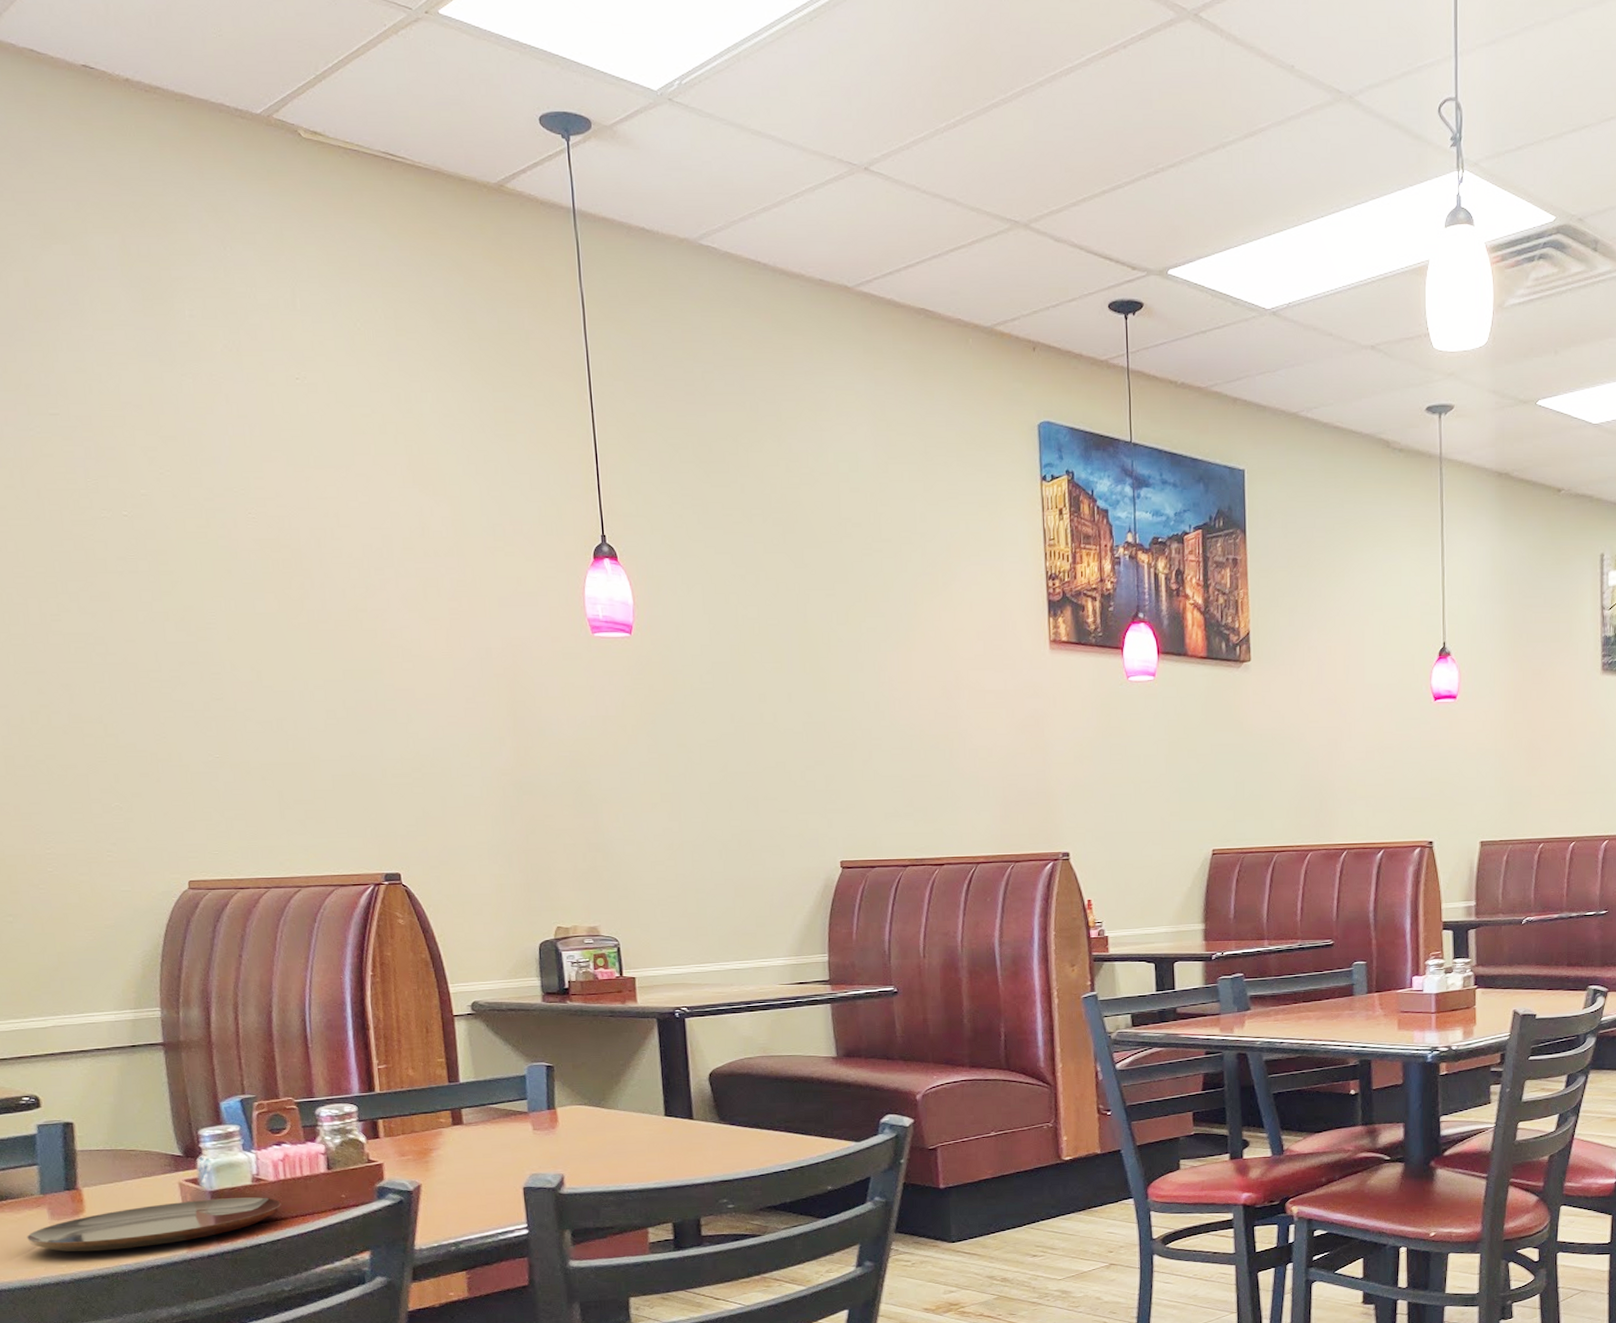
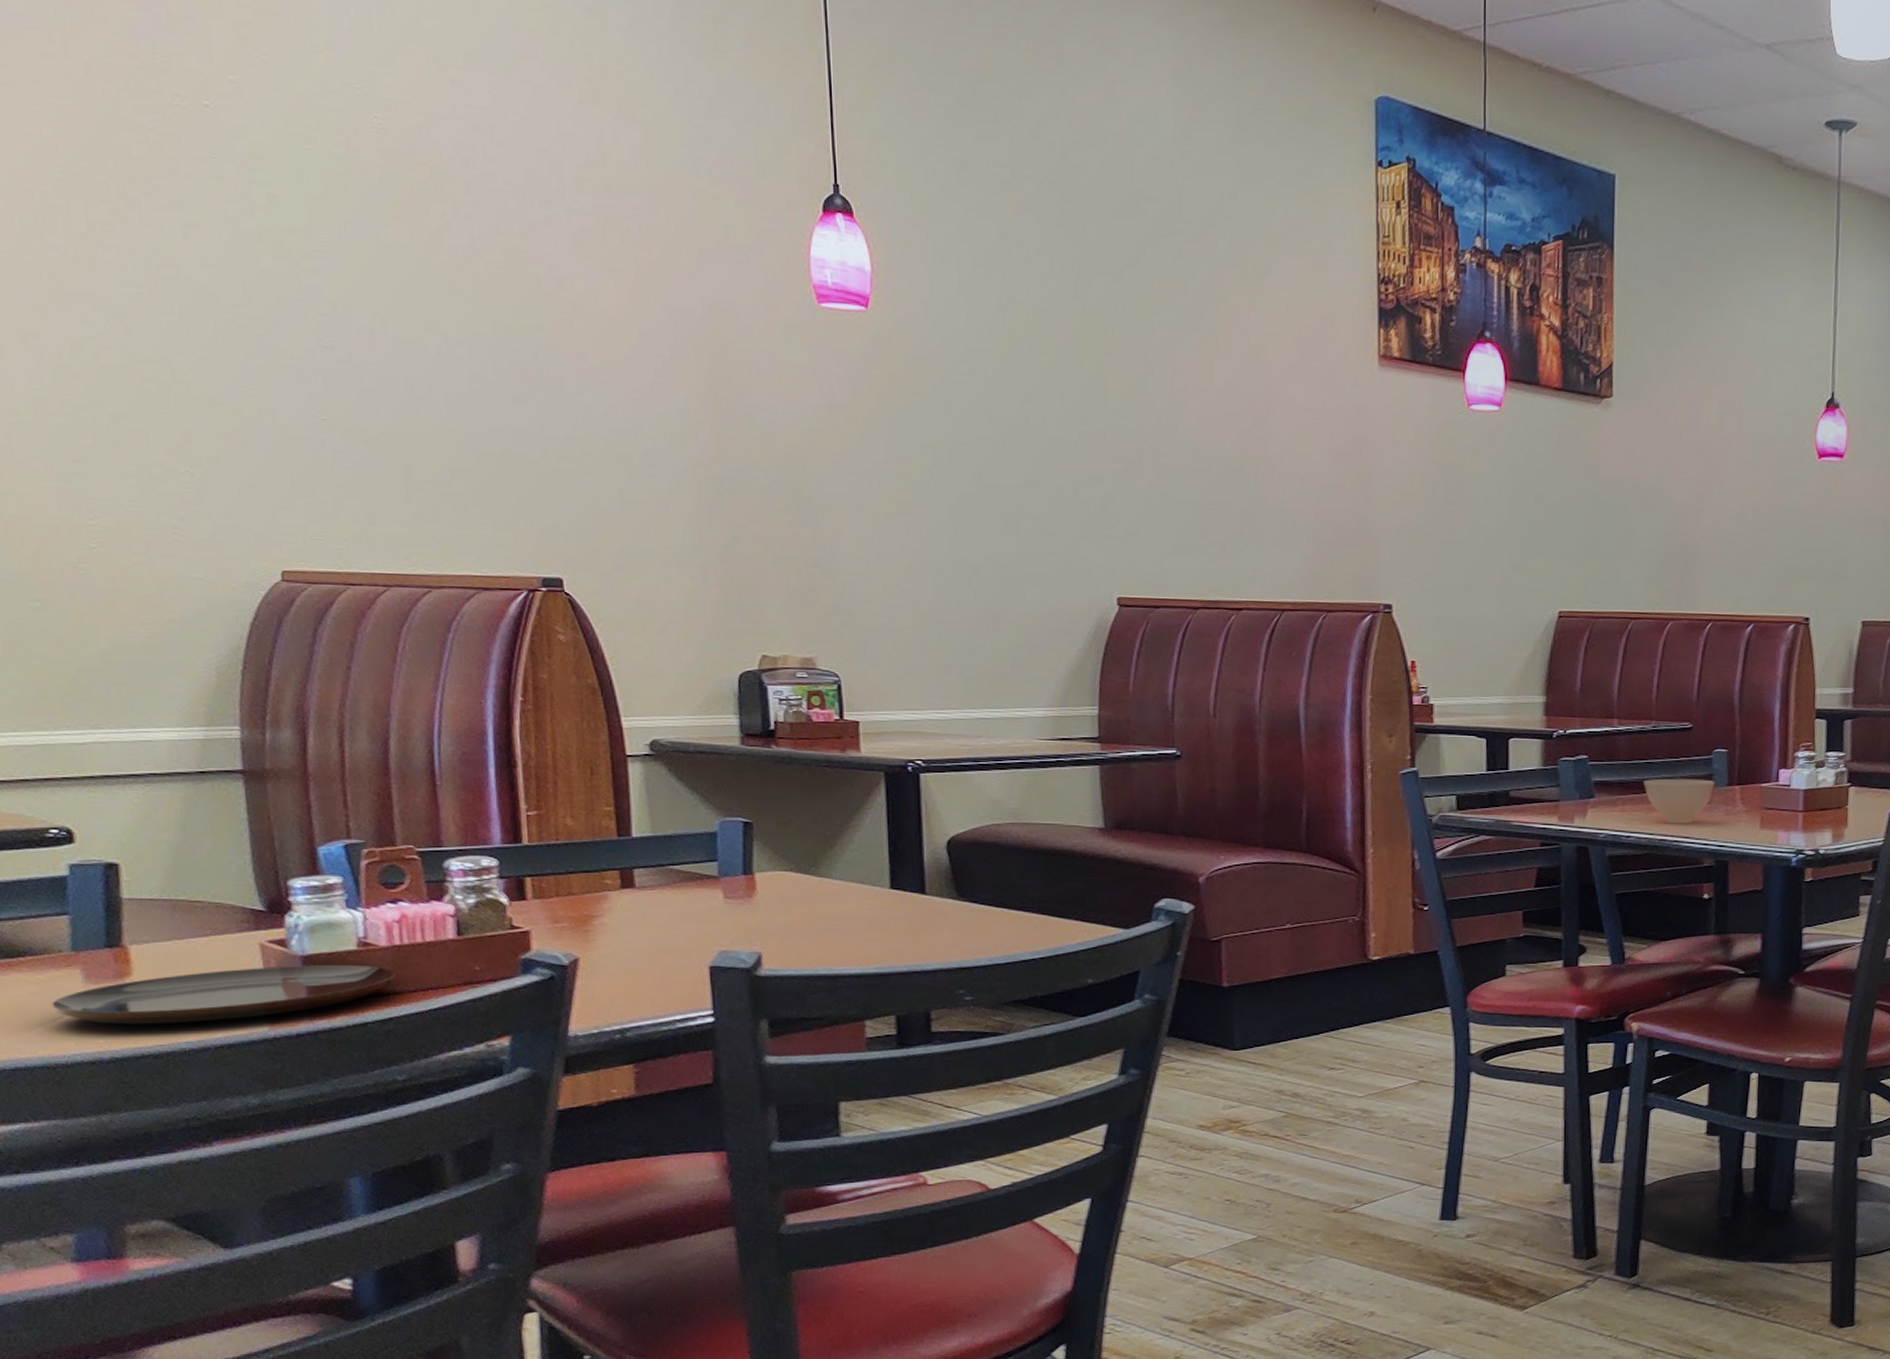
bowl: none [1292,989,1356,1030] -> present [1643,778,1715,824]

